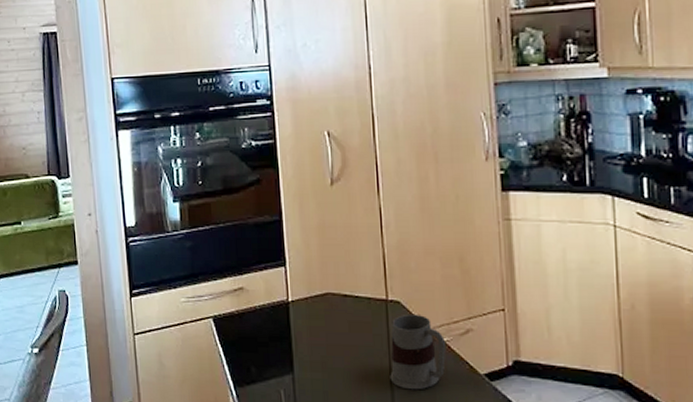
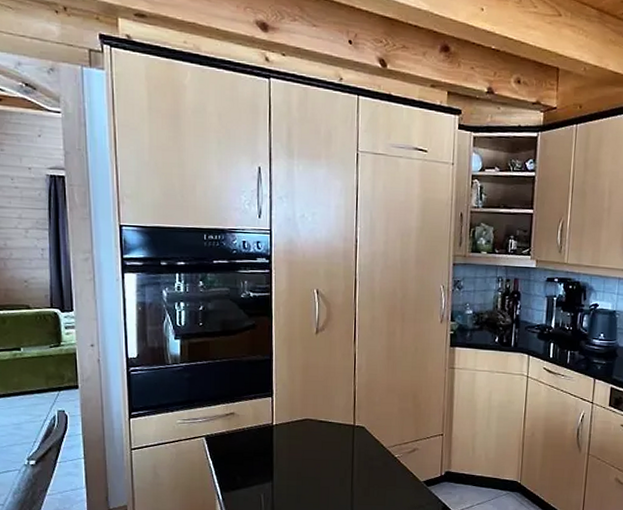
mug: present [390,313,447,390] -> none [351,436,397,493]

